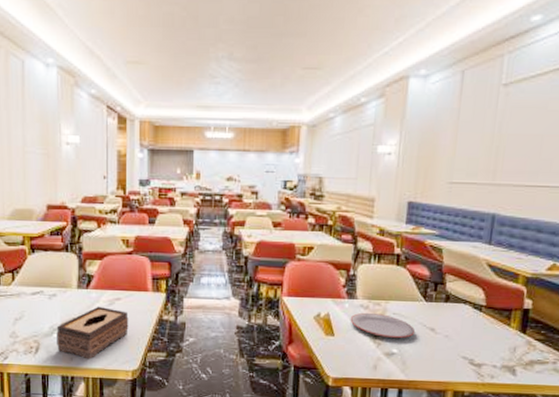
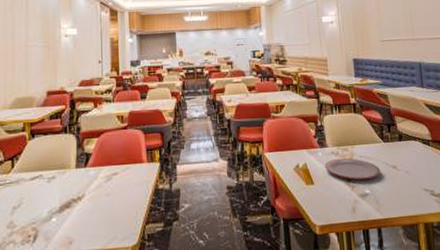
tissue box: present [56,306,129,360] -> none [55,183,126,241]

